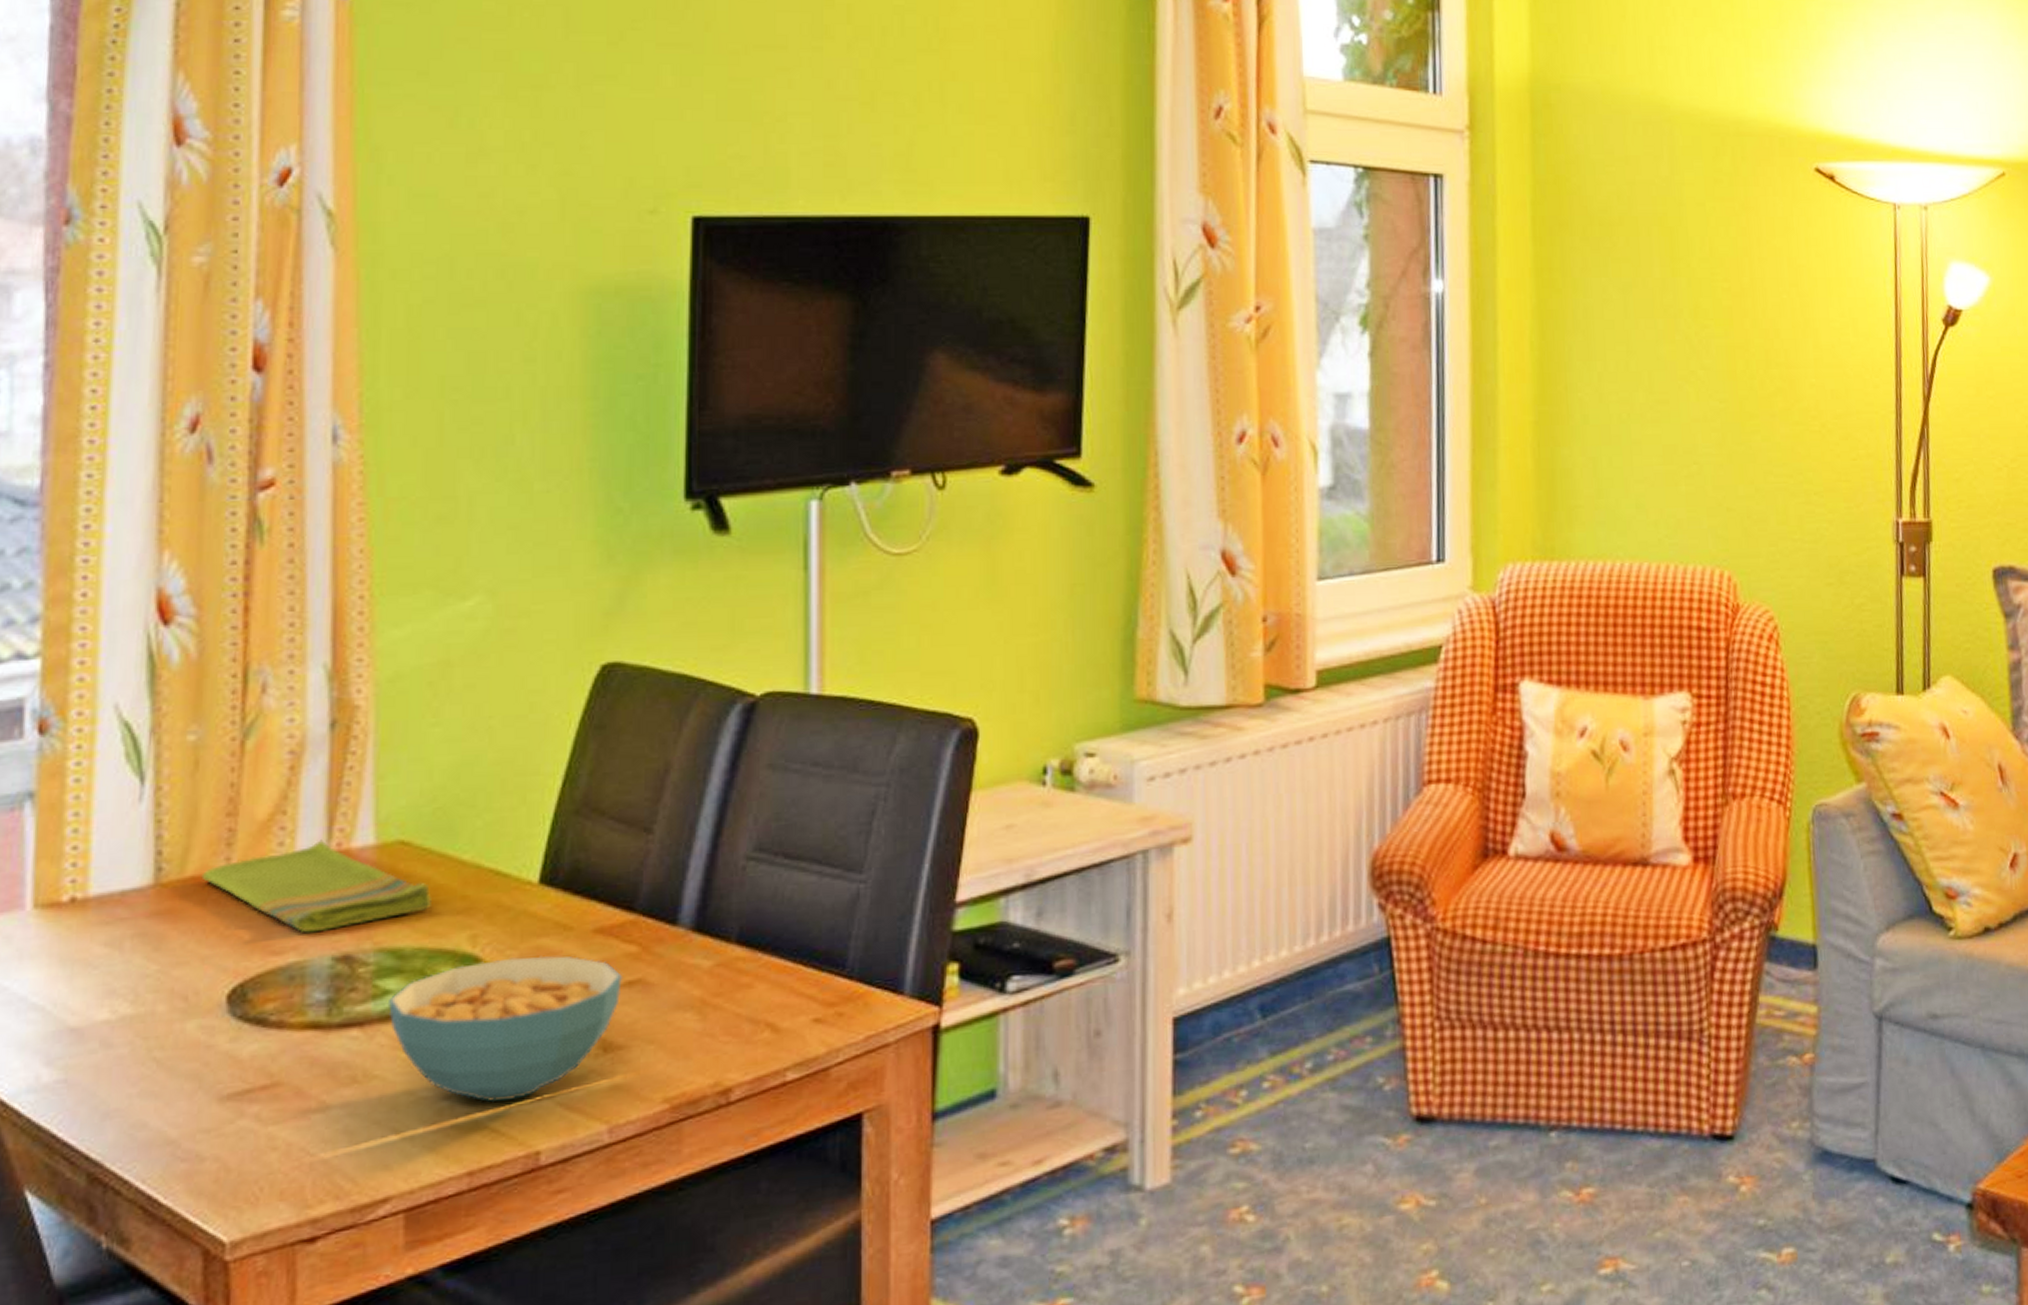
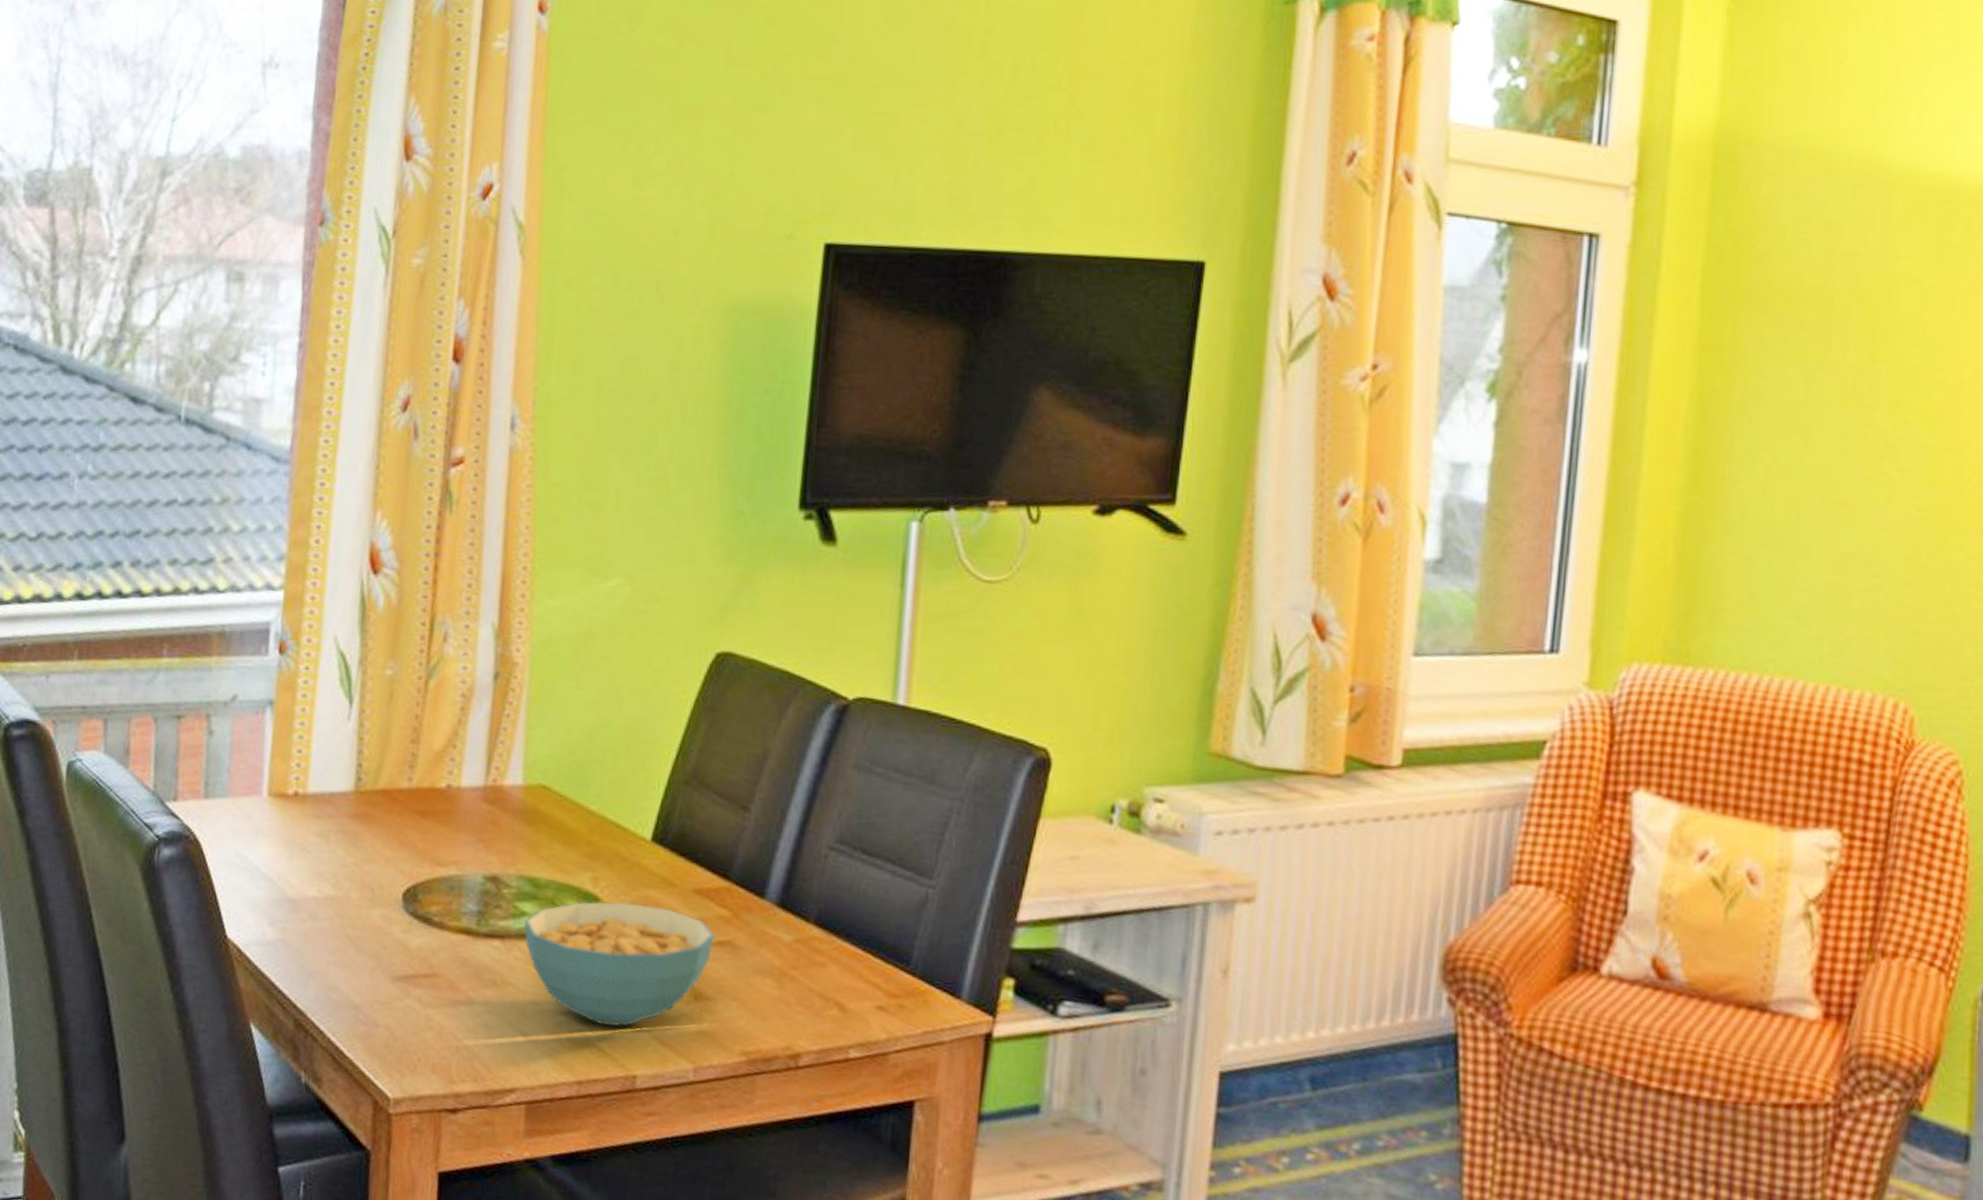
dish towel: present [201,839,432,933] -> none [389,774,564,853]

